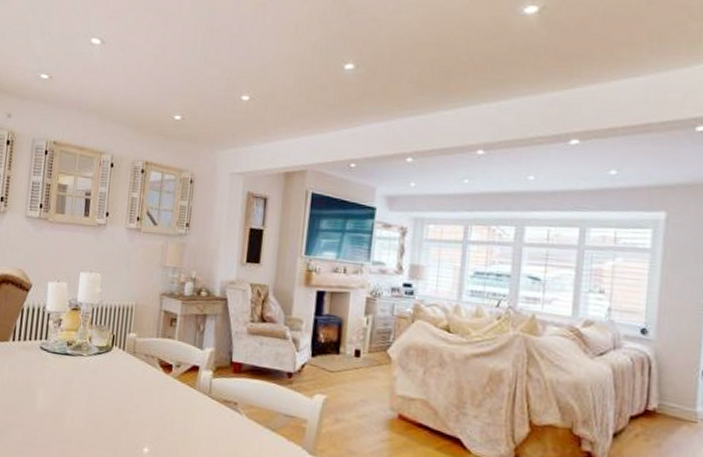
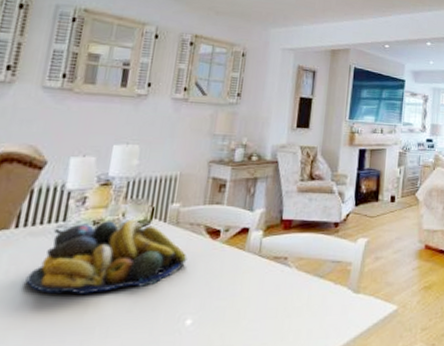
fruit bowl: none [21,343,144,409] -> present [25,219,187,294]

